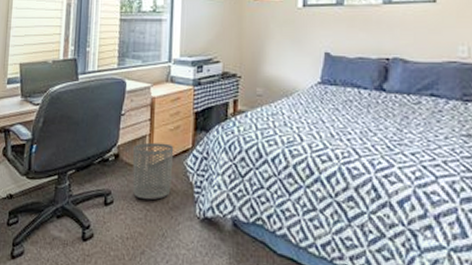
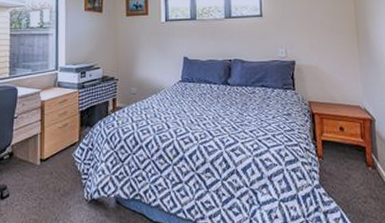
waste bin: present [132,142,174,200] -> none [25,139,63,190]

